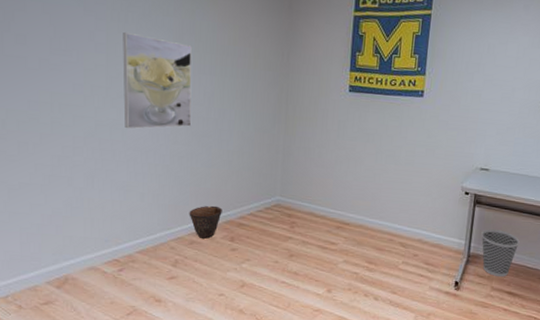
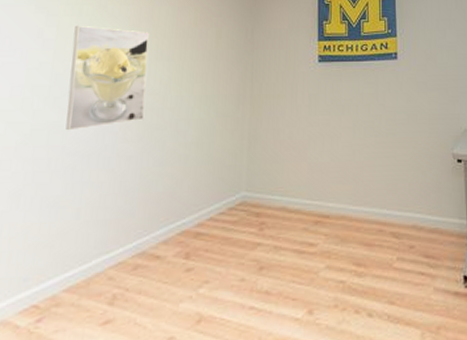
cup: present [189,205,222,239] -> none [134,213,176,260]

